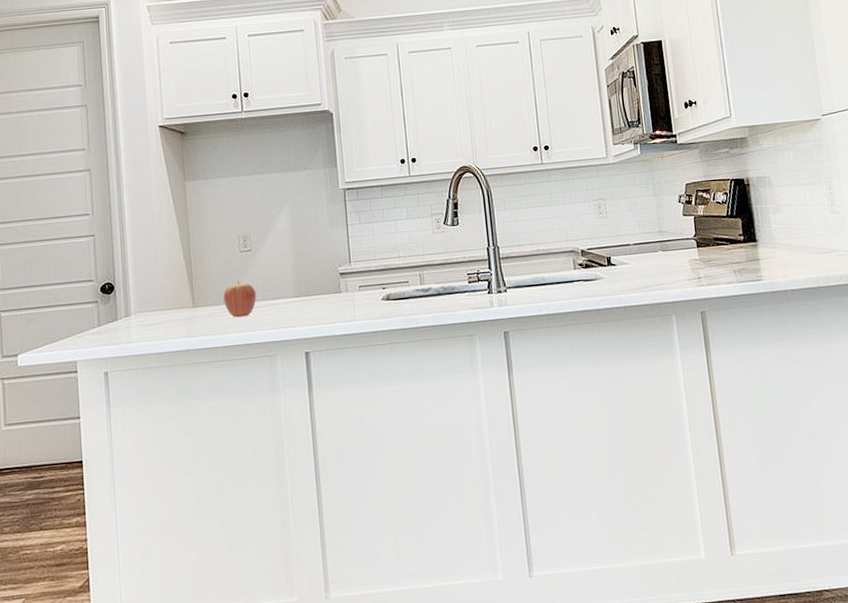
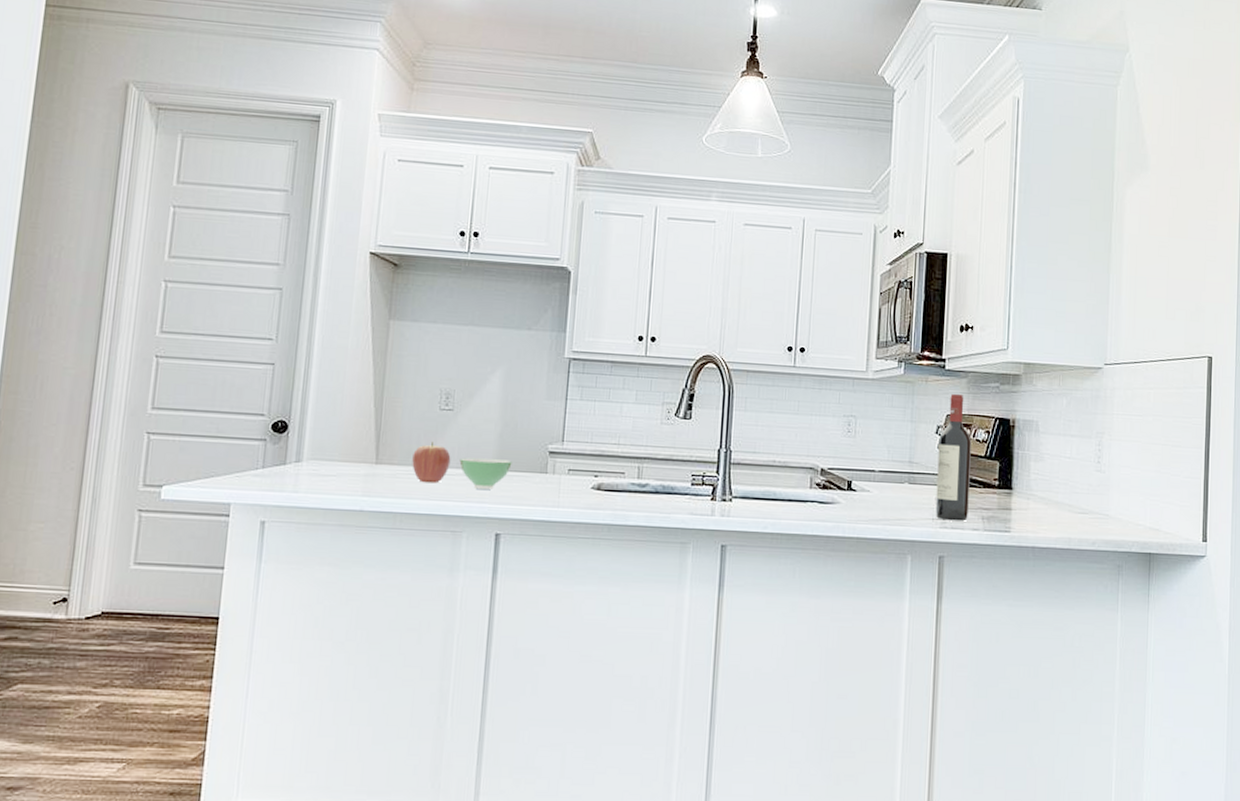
bowl: none [264,286,310,316] -> present [459,457,513,489]
wine bottle: none [682,164,721,279] -> present [935,394,972,522]

